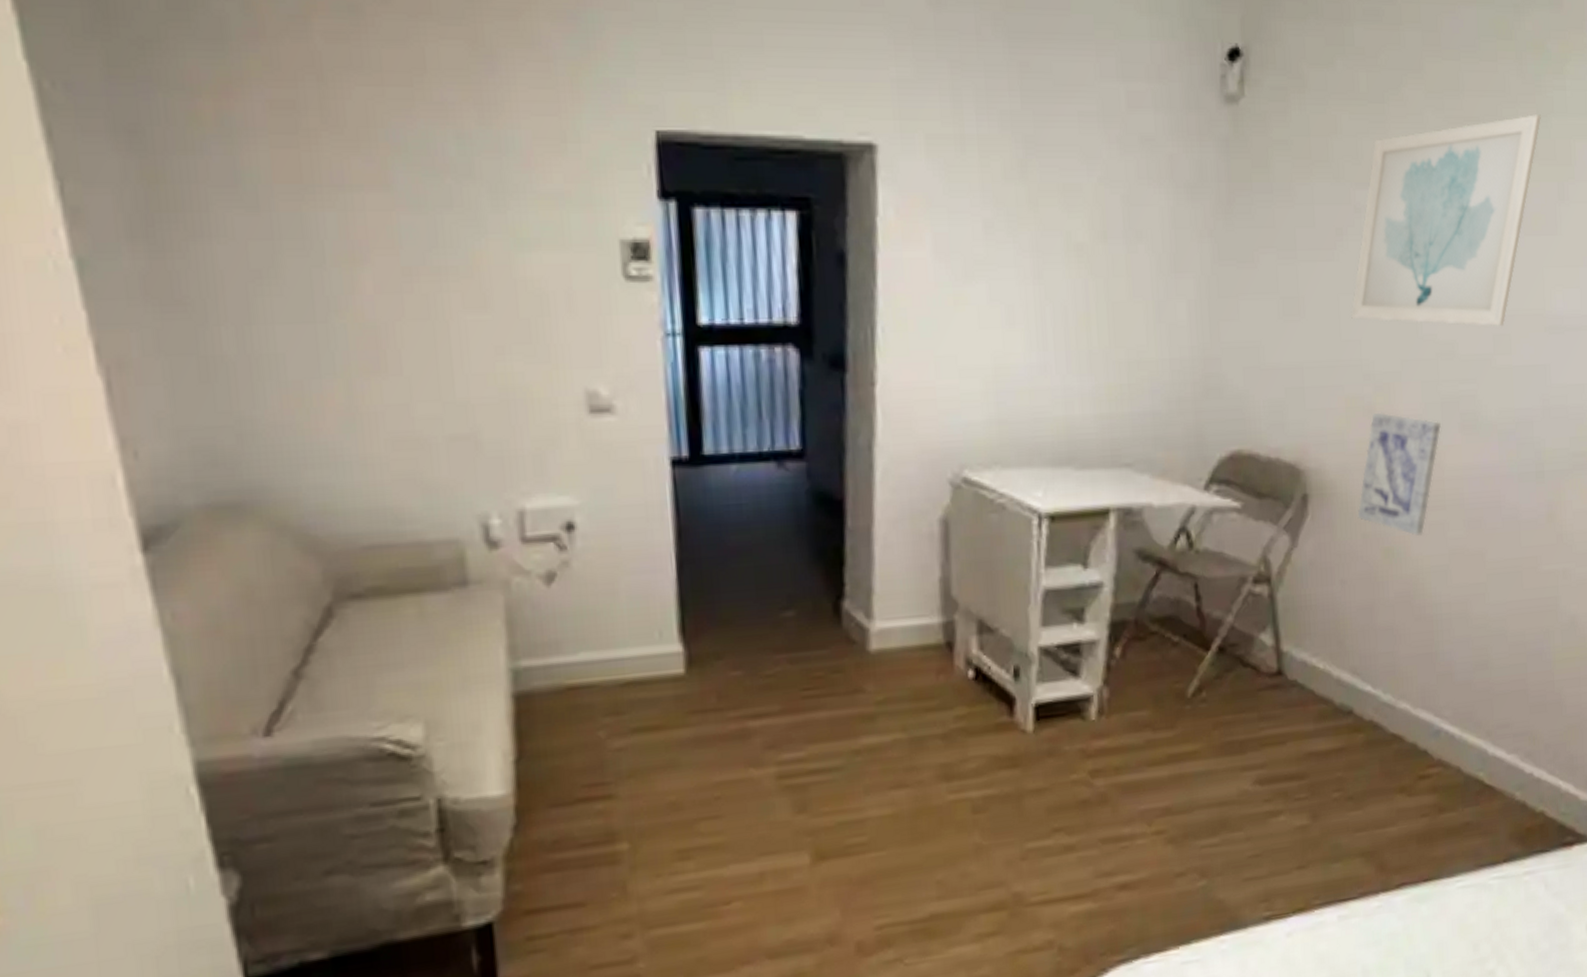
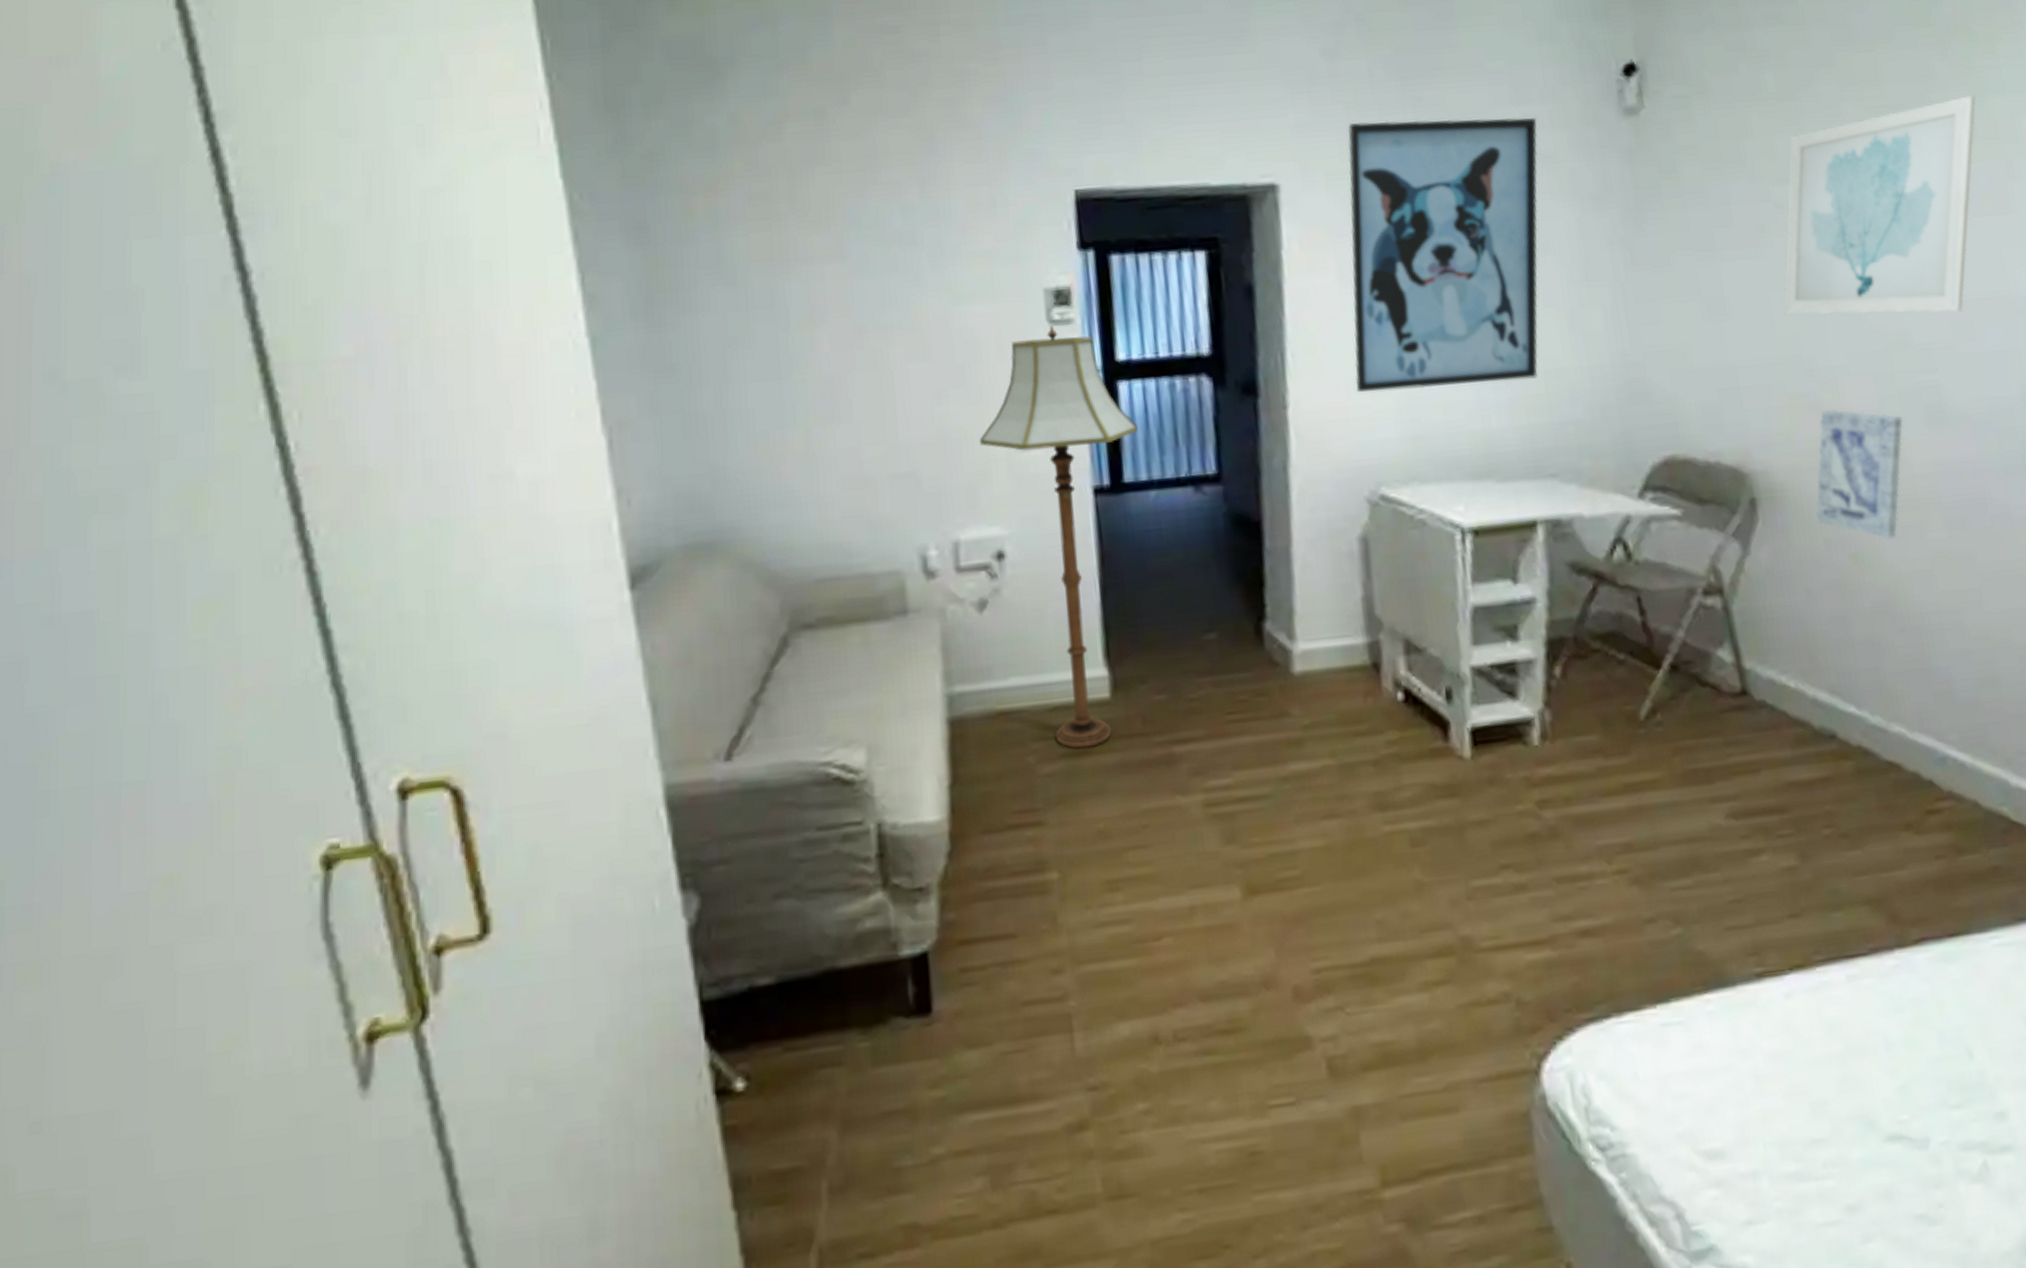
floor lamp: none [546,281,720,724] -> present [979,324,1138,749]
wall art: none [944,84,1141,373] -> present [1348,118,1538,393]

